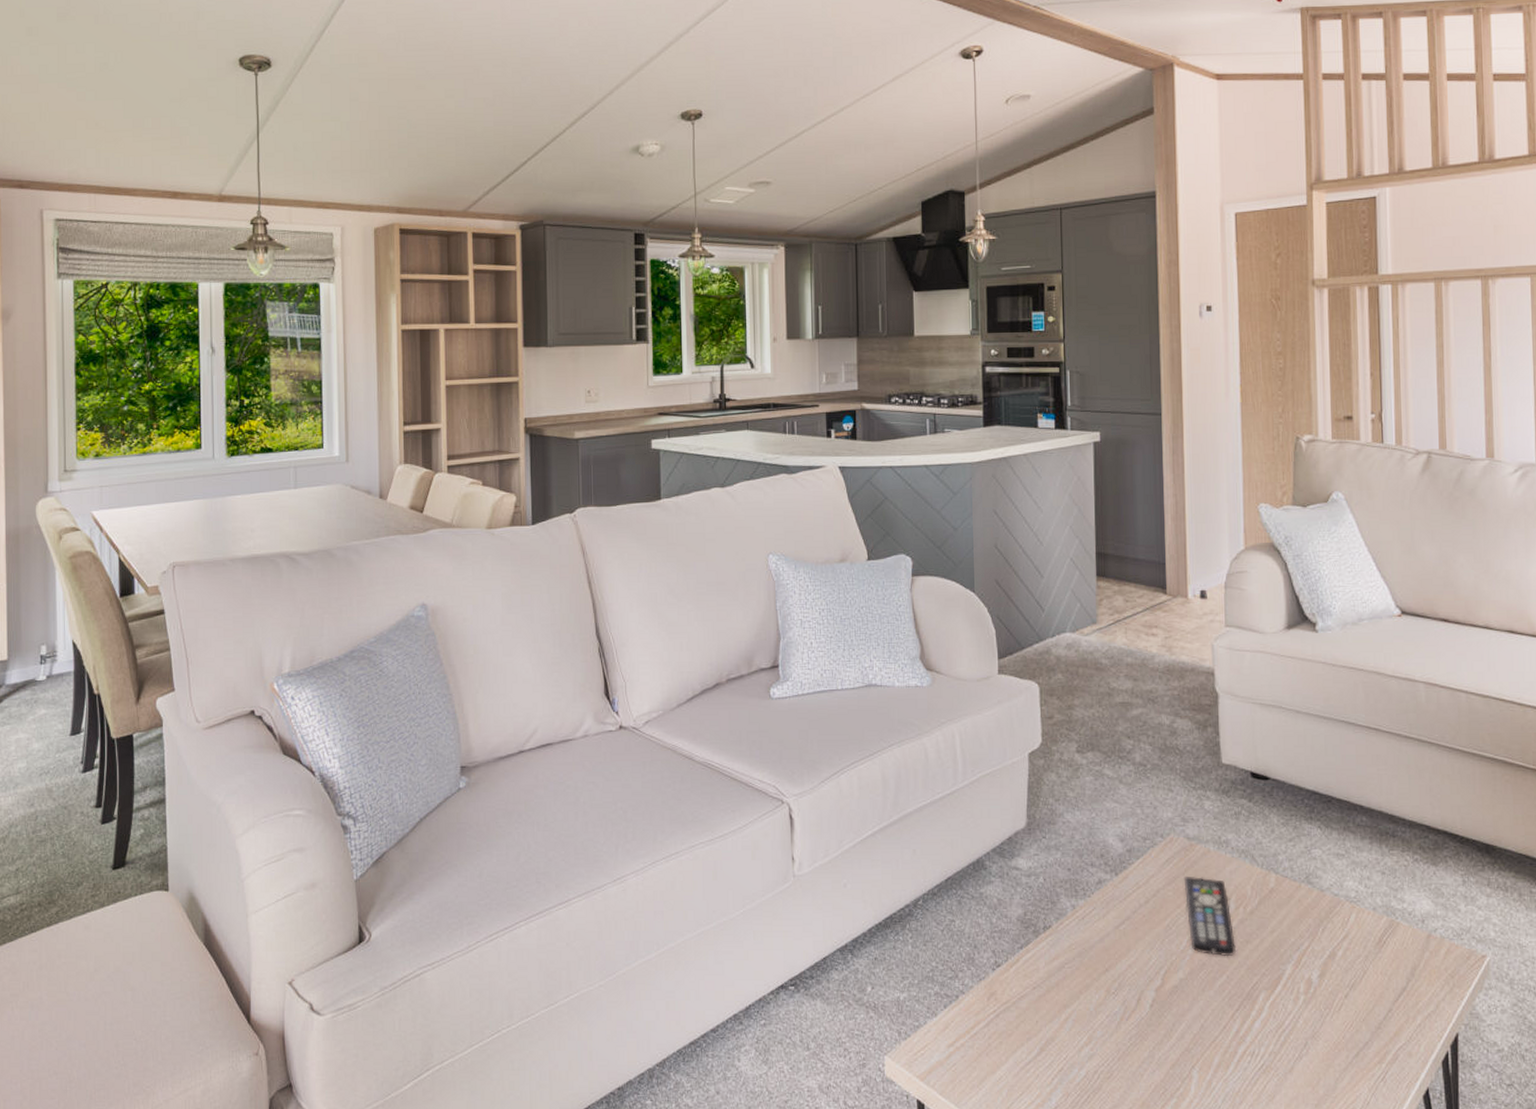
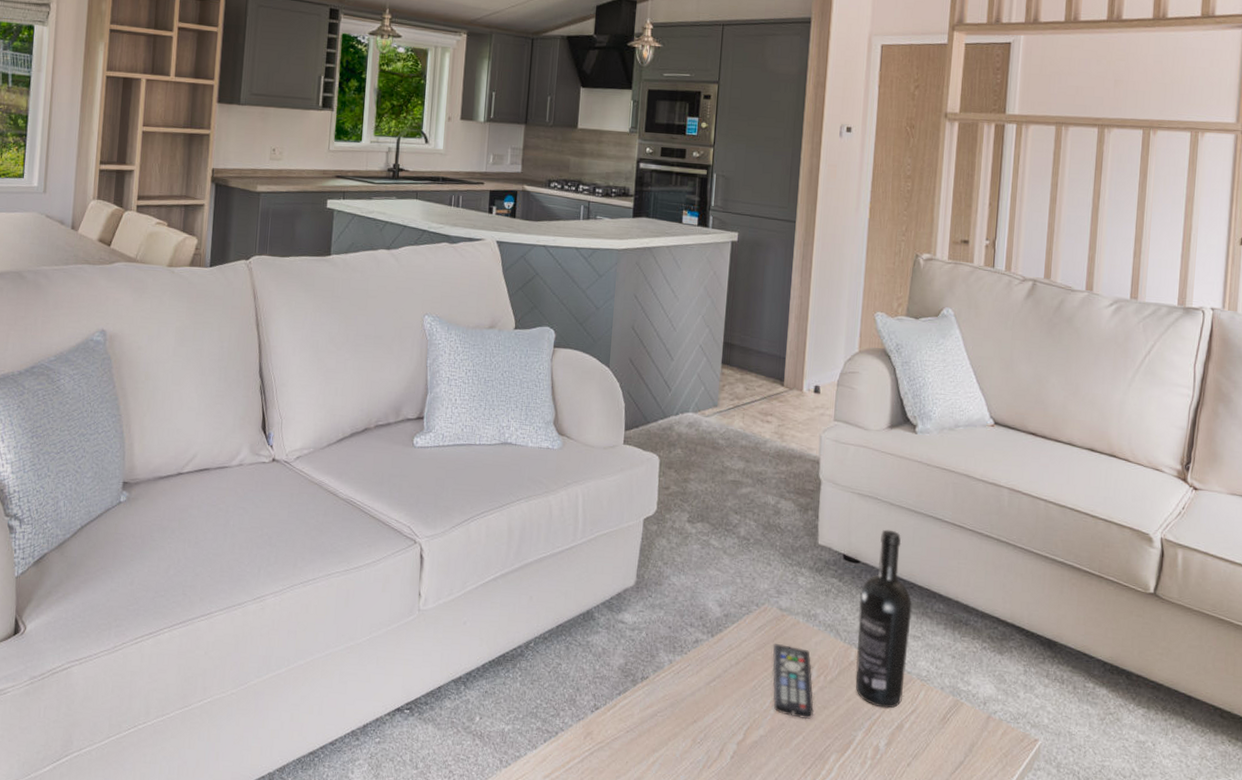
wine bottle: none [1273,740,1333,936] -> present [855,529,913,709]

